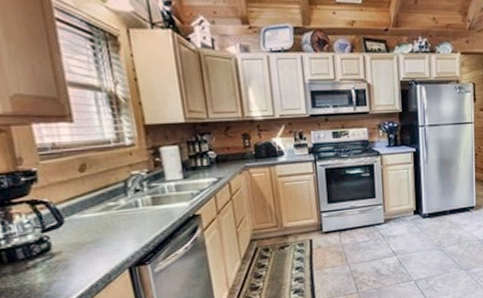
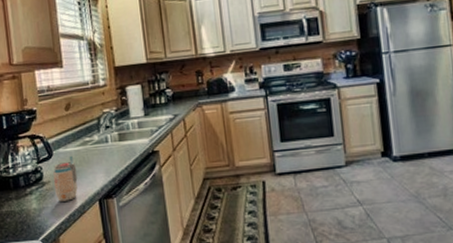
beverage can: none [65,223,101,273] -> present [53,156,78,202]

